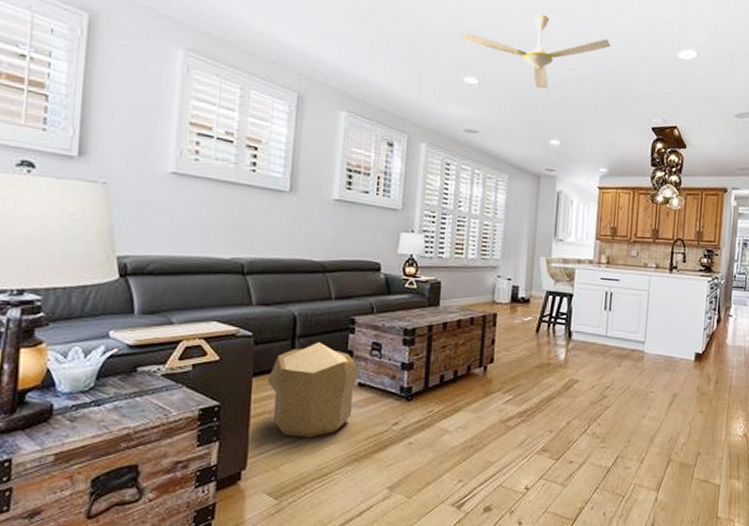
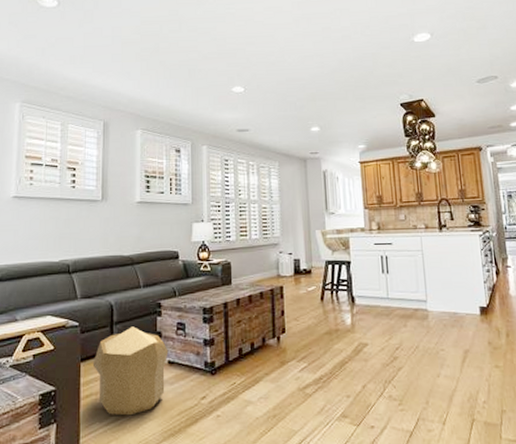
ceiling fan: present [461,14,611,89] -> none [227,27,353,87]

